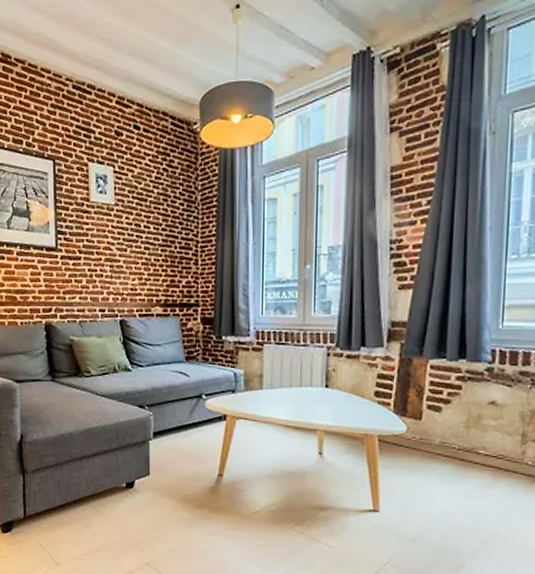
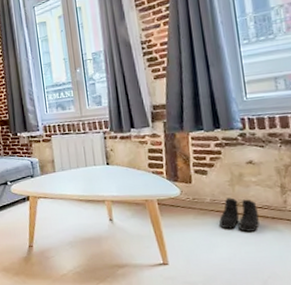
boots: none [445,441,491,483] -> present [219,197,259,232]

